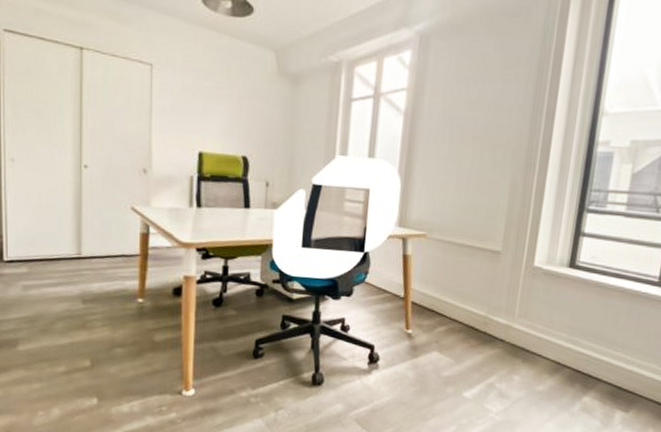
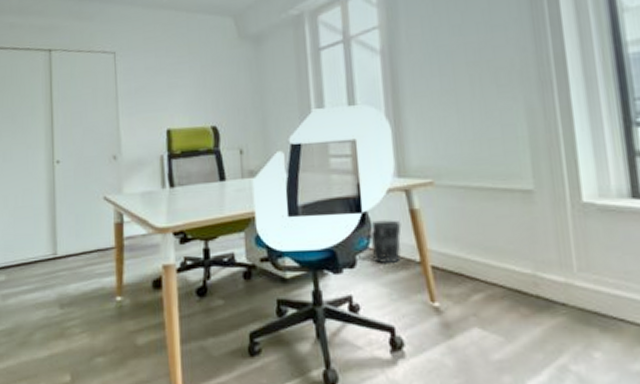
wastebasket: none [366,260,394,296] -> present [368,220,401,264]

